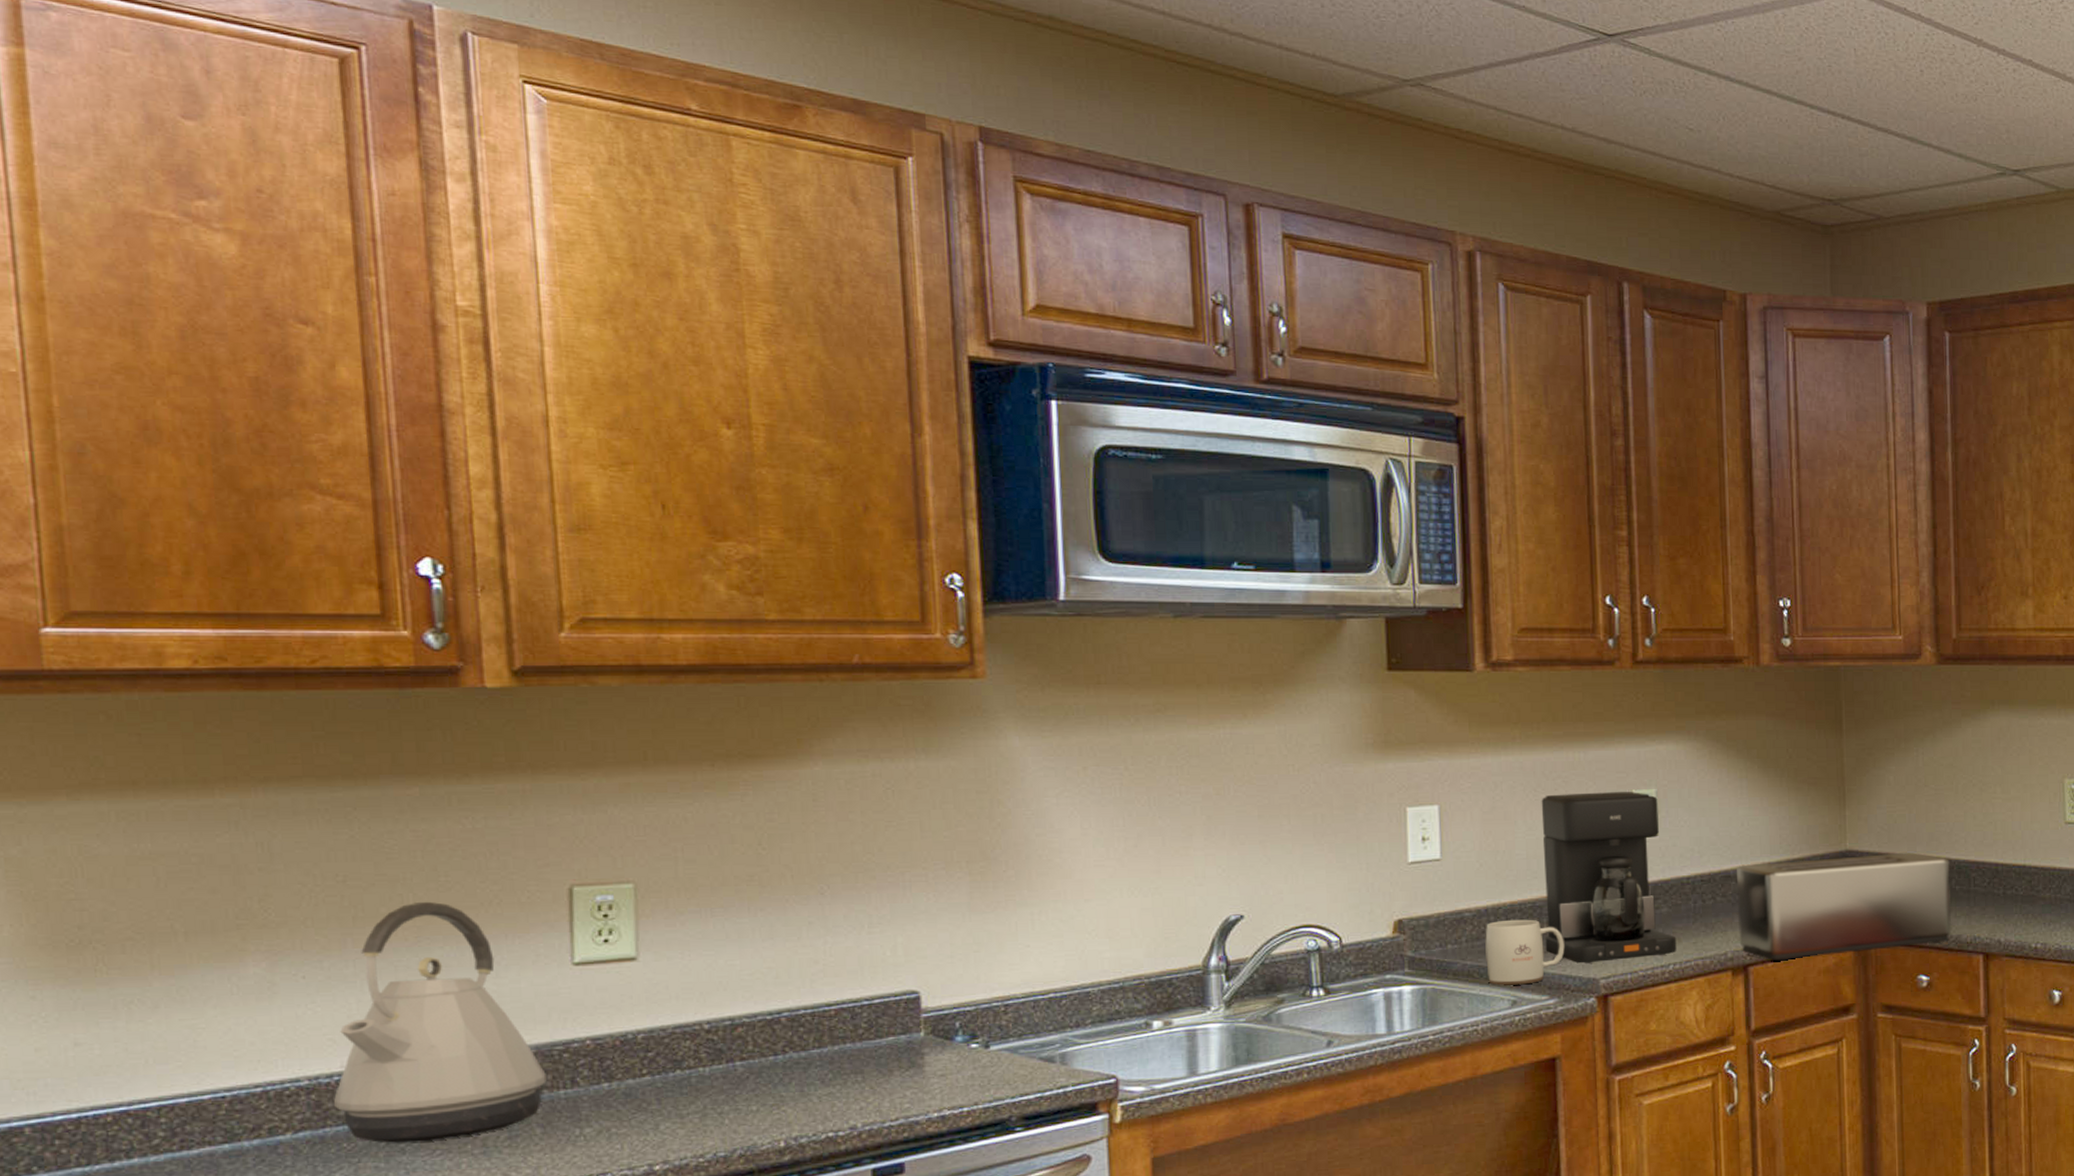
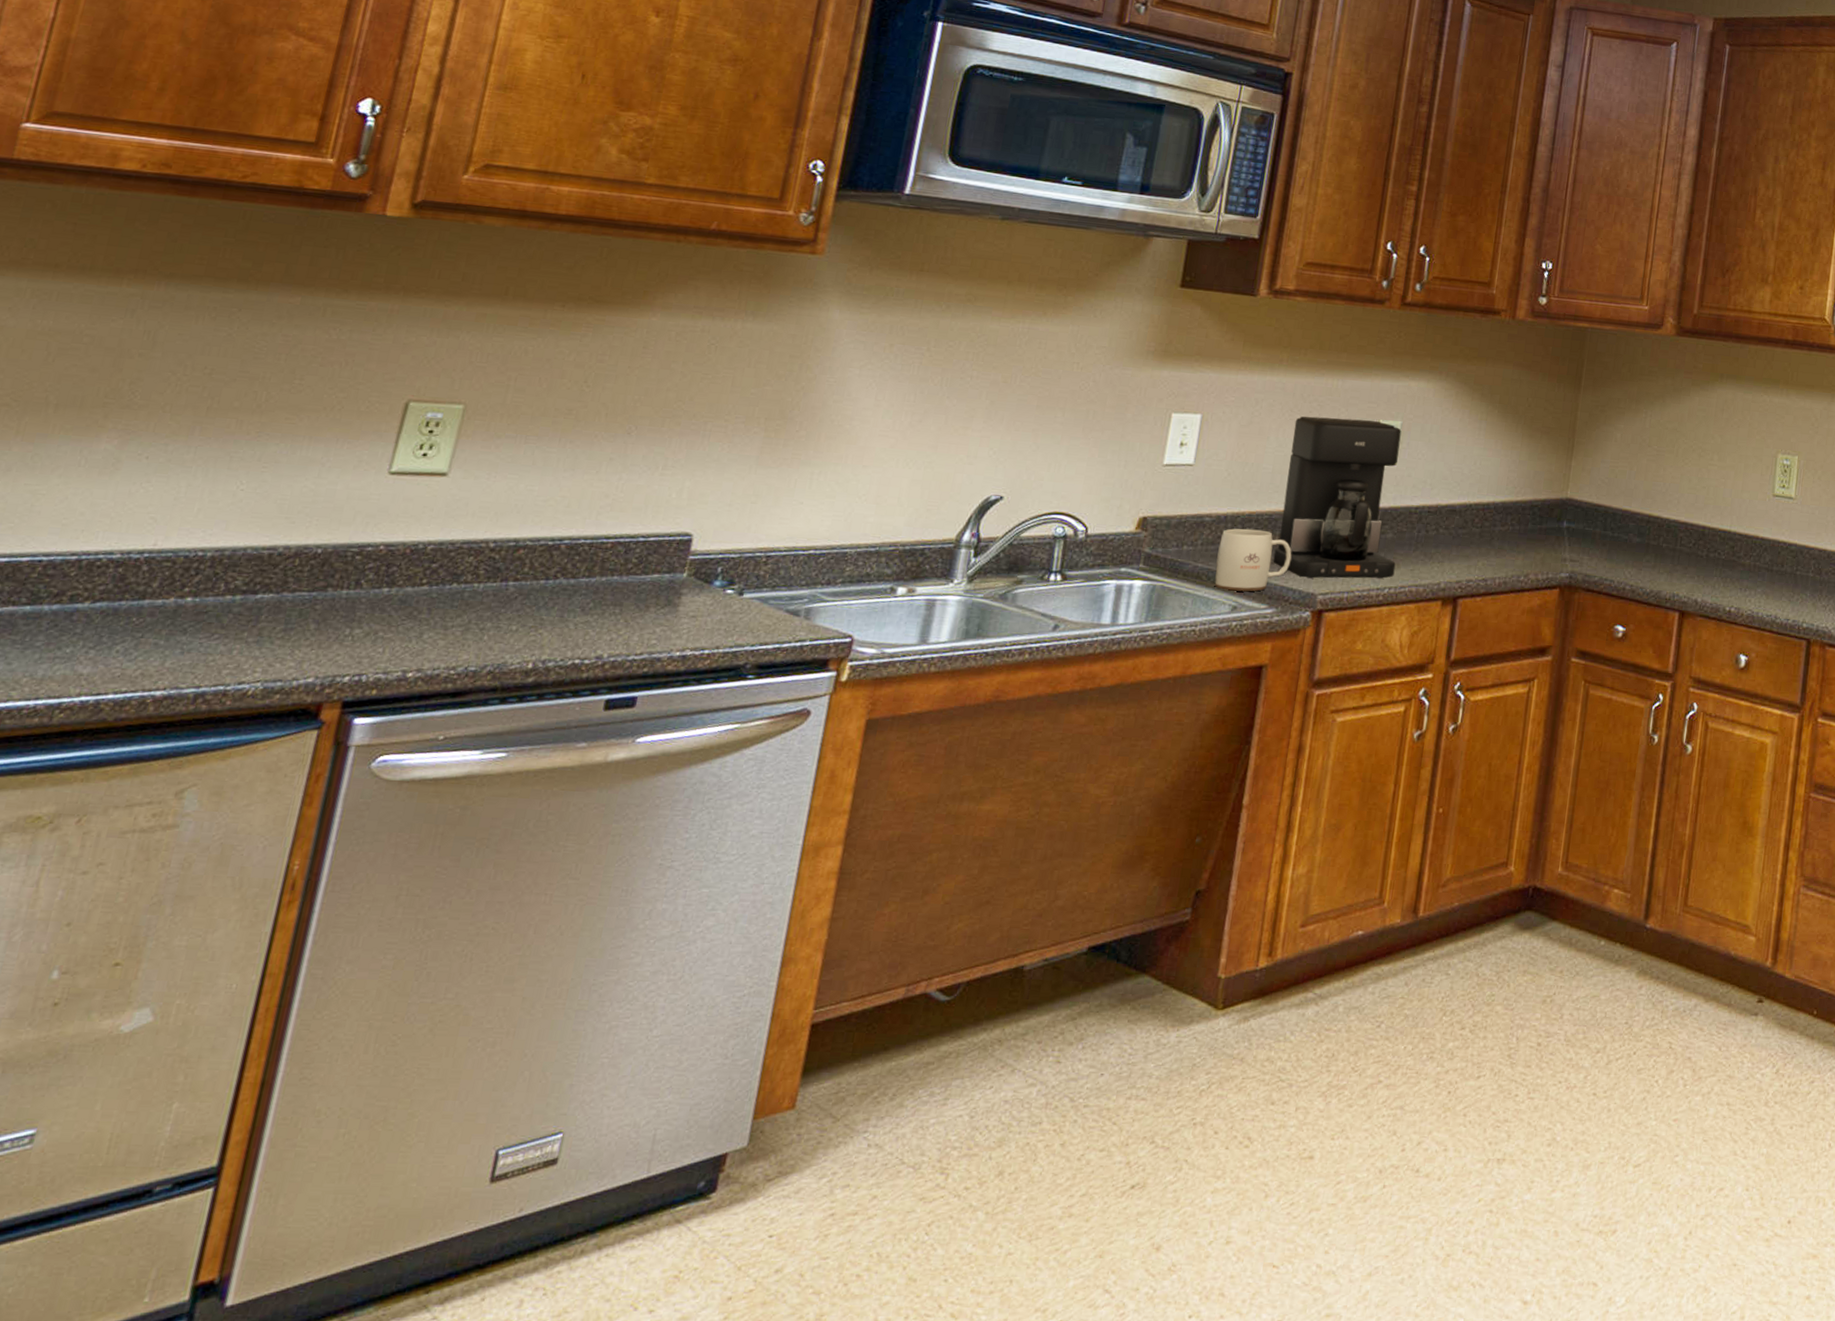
kettle: present [334,901,547,1143] -> none [136,400,336,625]
toaster: present [1737,852,1952,962] -> none [1453,501,1661,598]

